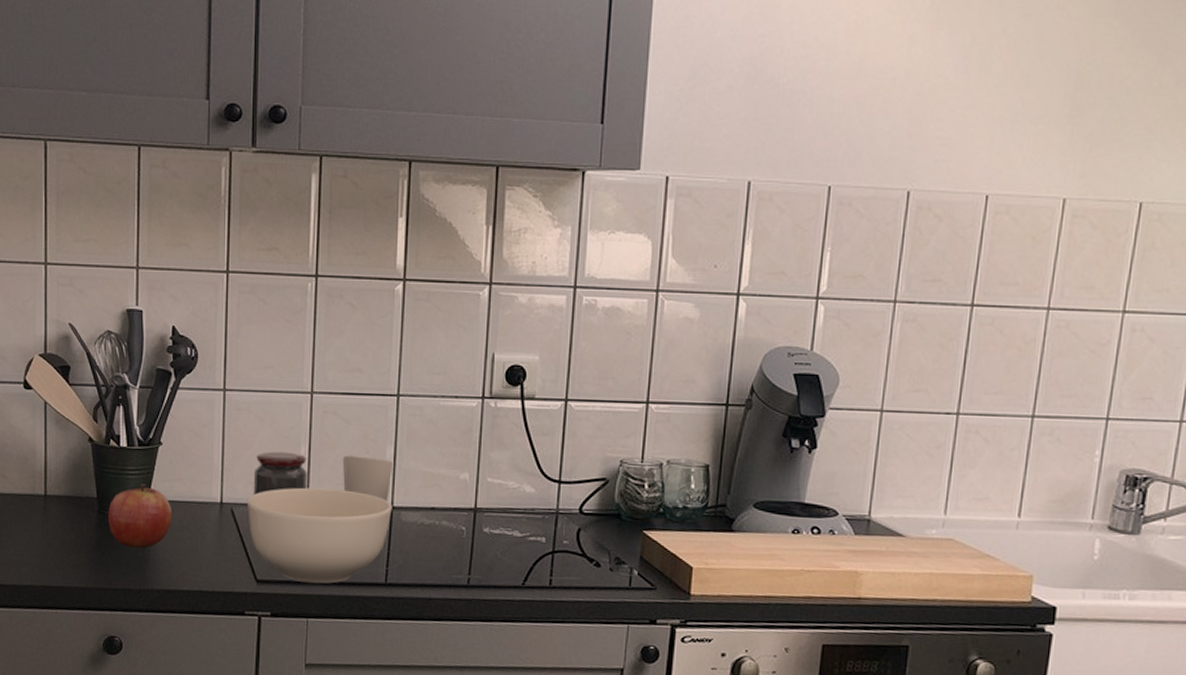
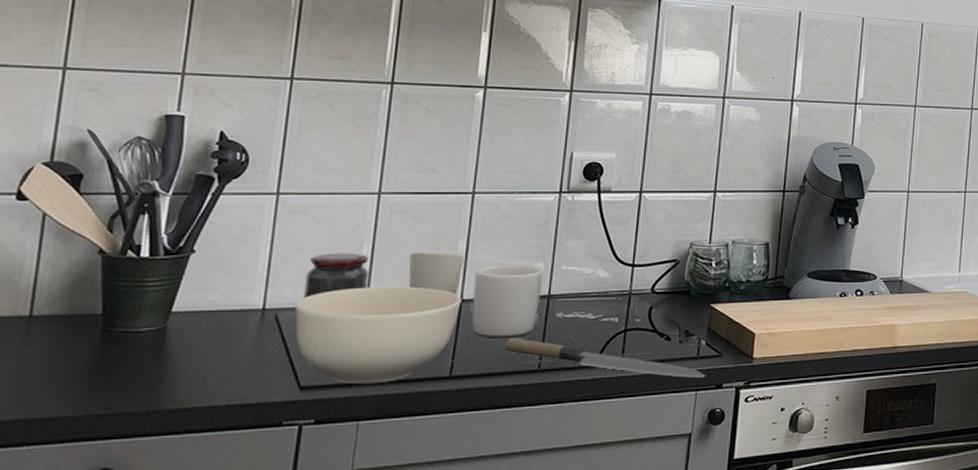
apple: present [108,484,172,548] -> none [114,295,201,366]
mug: none [402,472,469,550] -> present [471,264,543,339]
kitchen knife: none [435,550,639,611] -> present [505,338,706,378]

